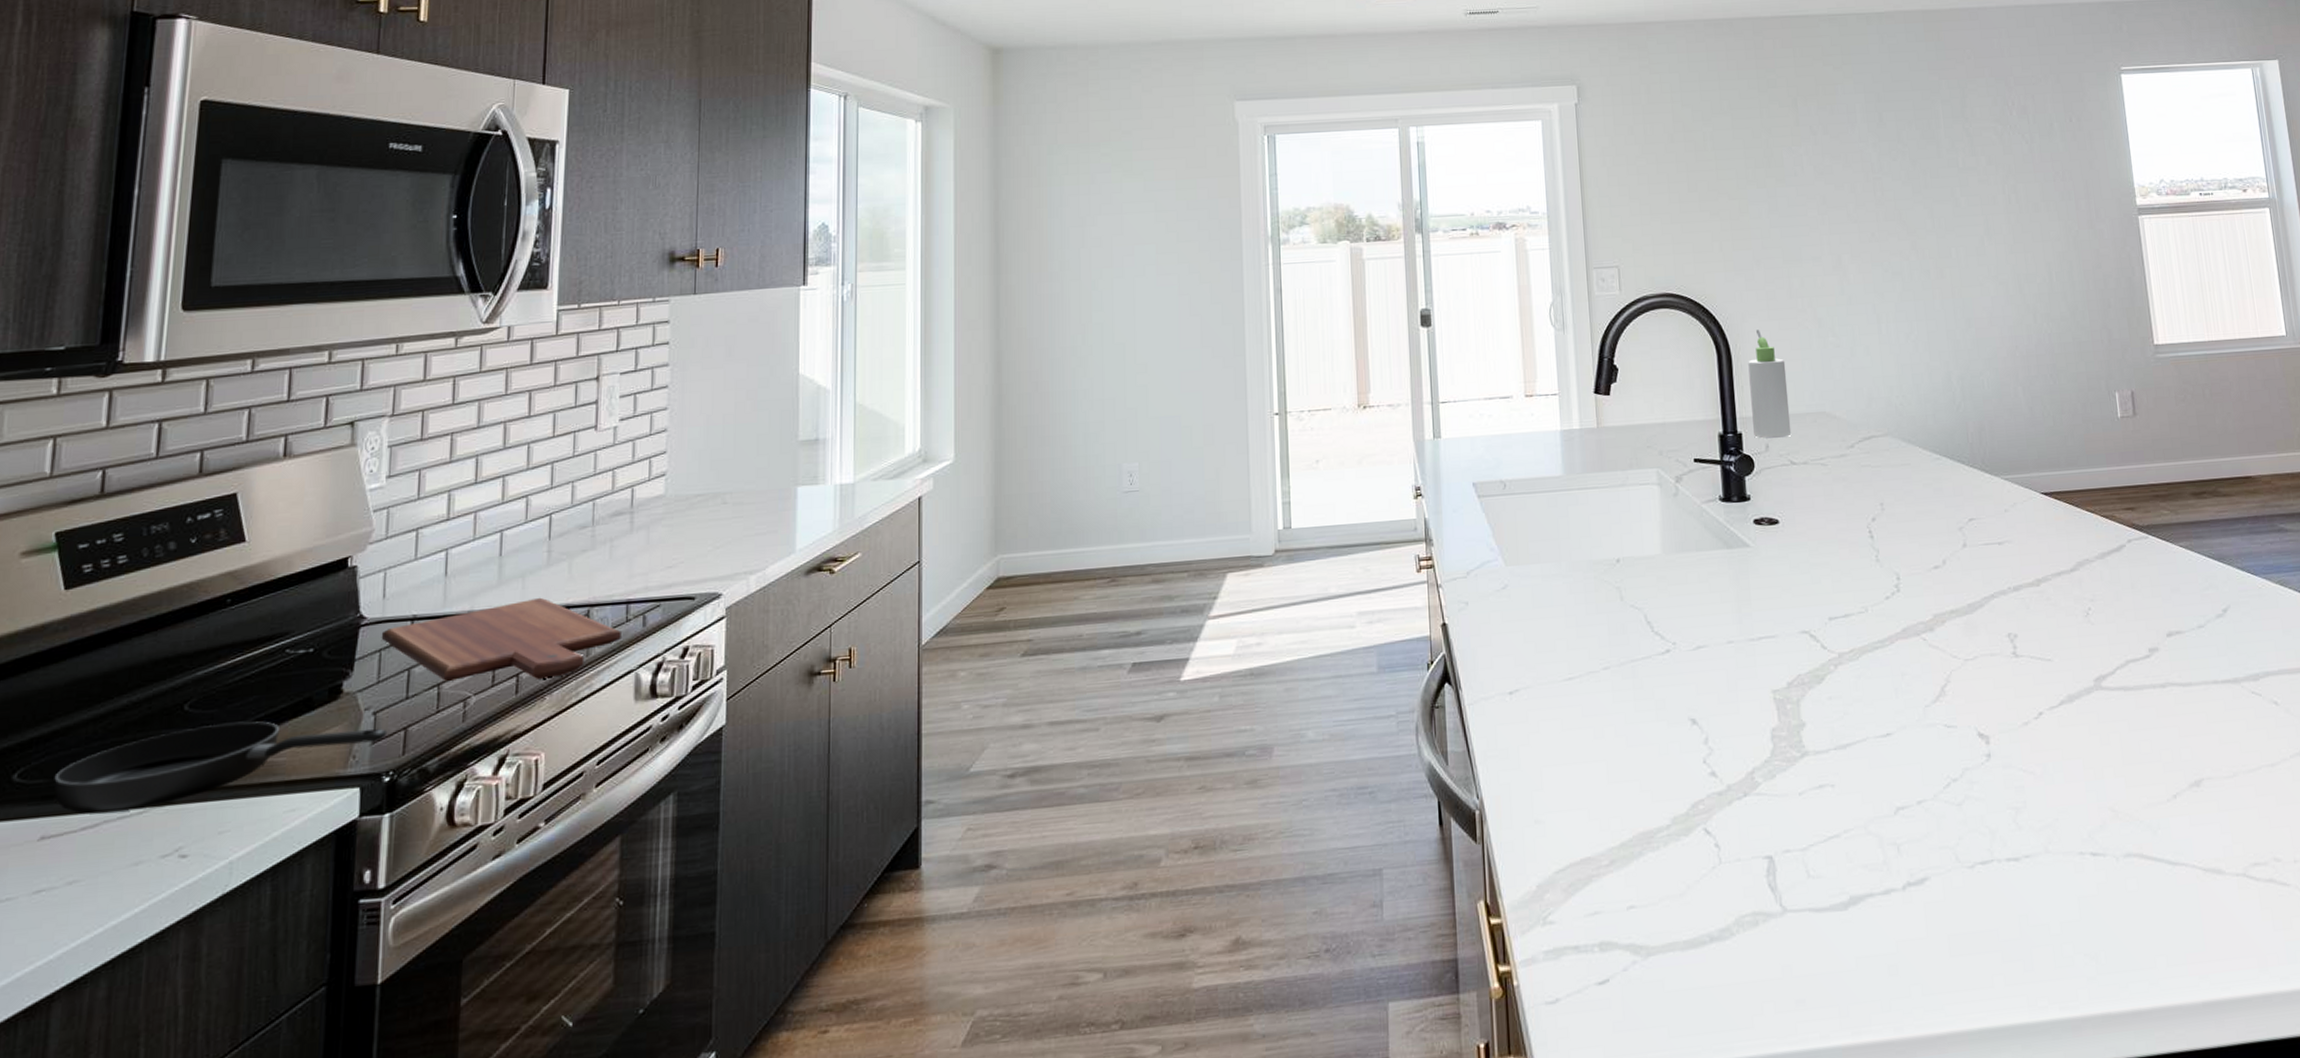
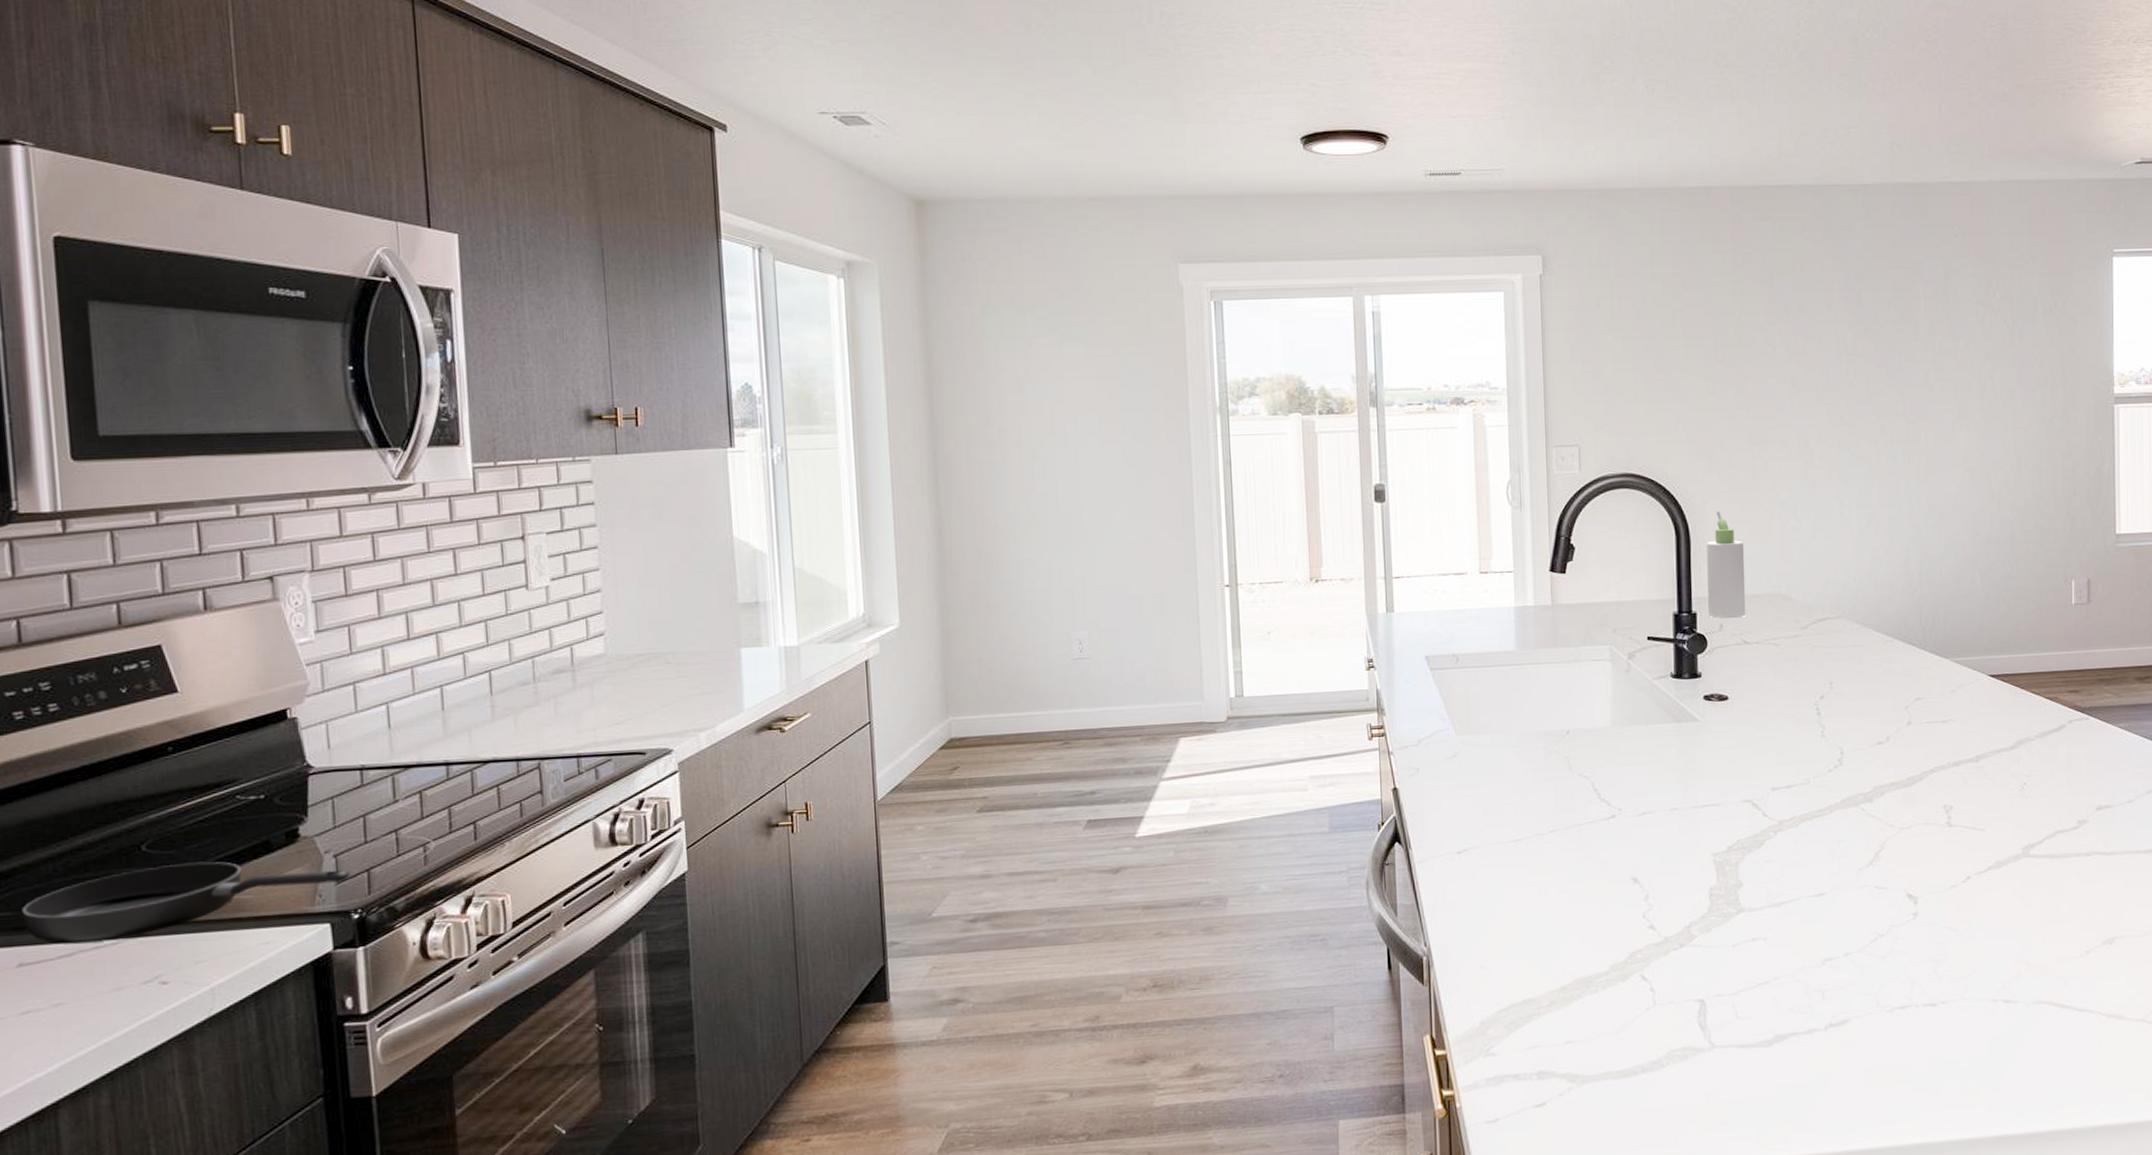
cutting board: present [381,597,621,681] -> none [331,750,575,827]

